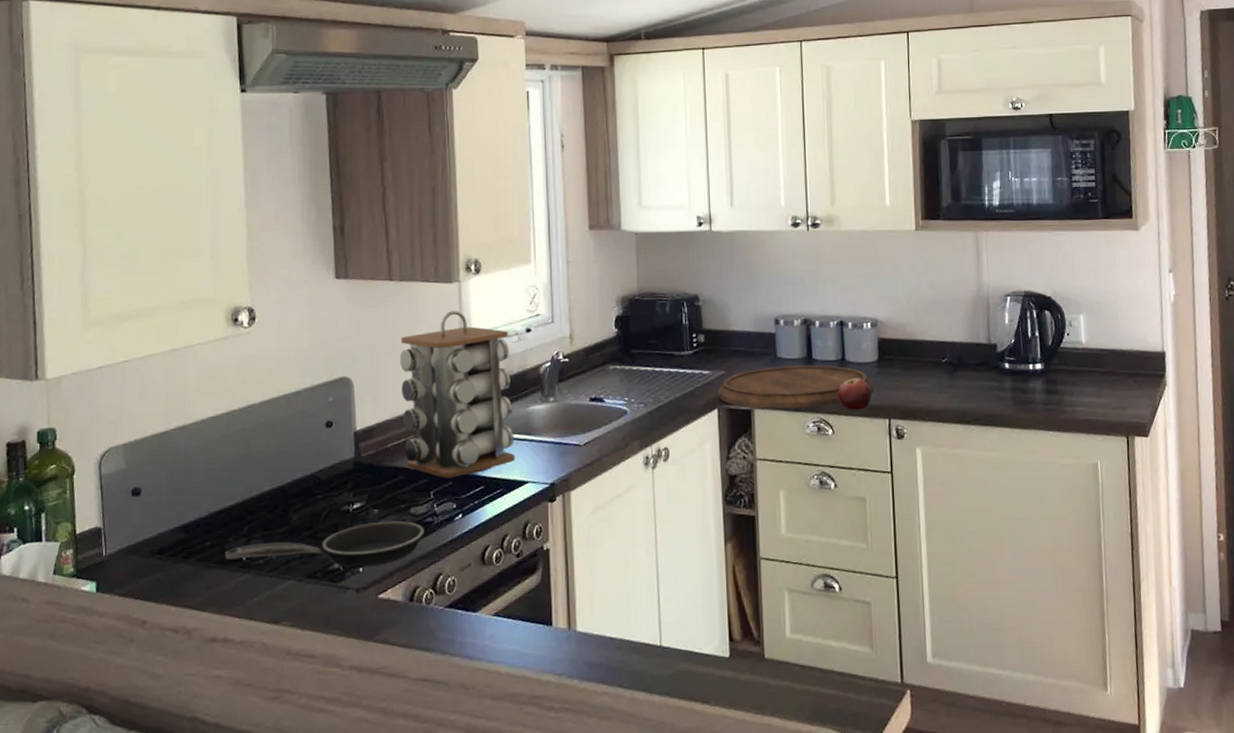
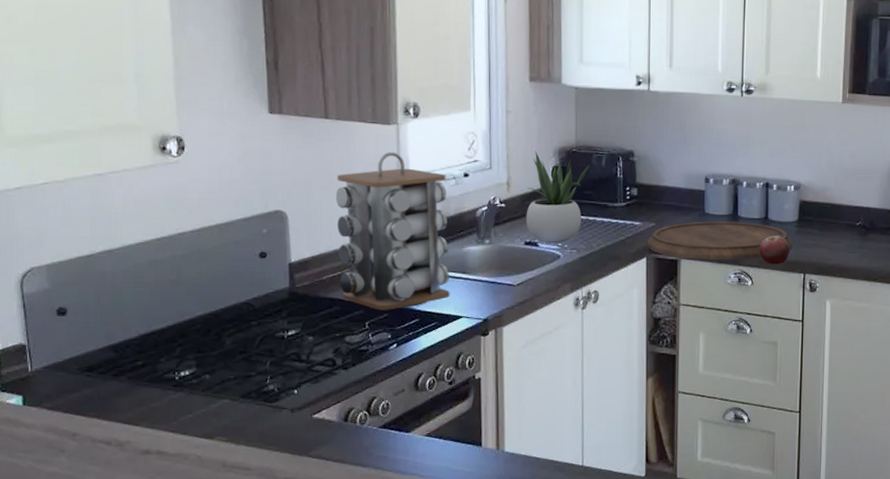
frying pan: present [225,520,424,568] -> none [157,347,359,390]
potted plant: none [589,301,654,399] -> present [526,151,590,244]

